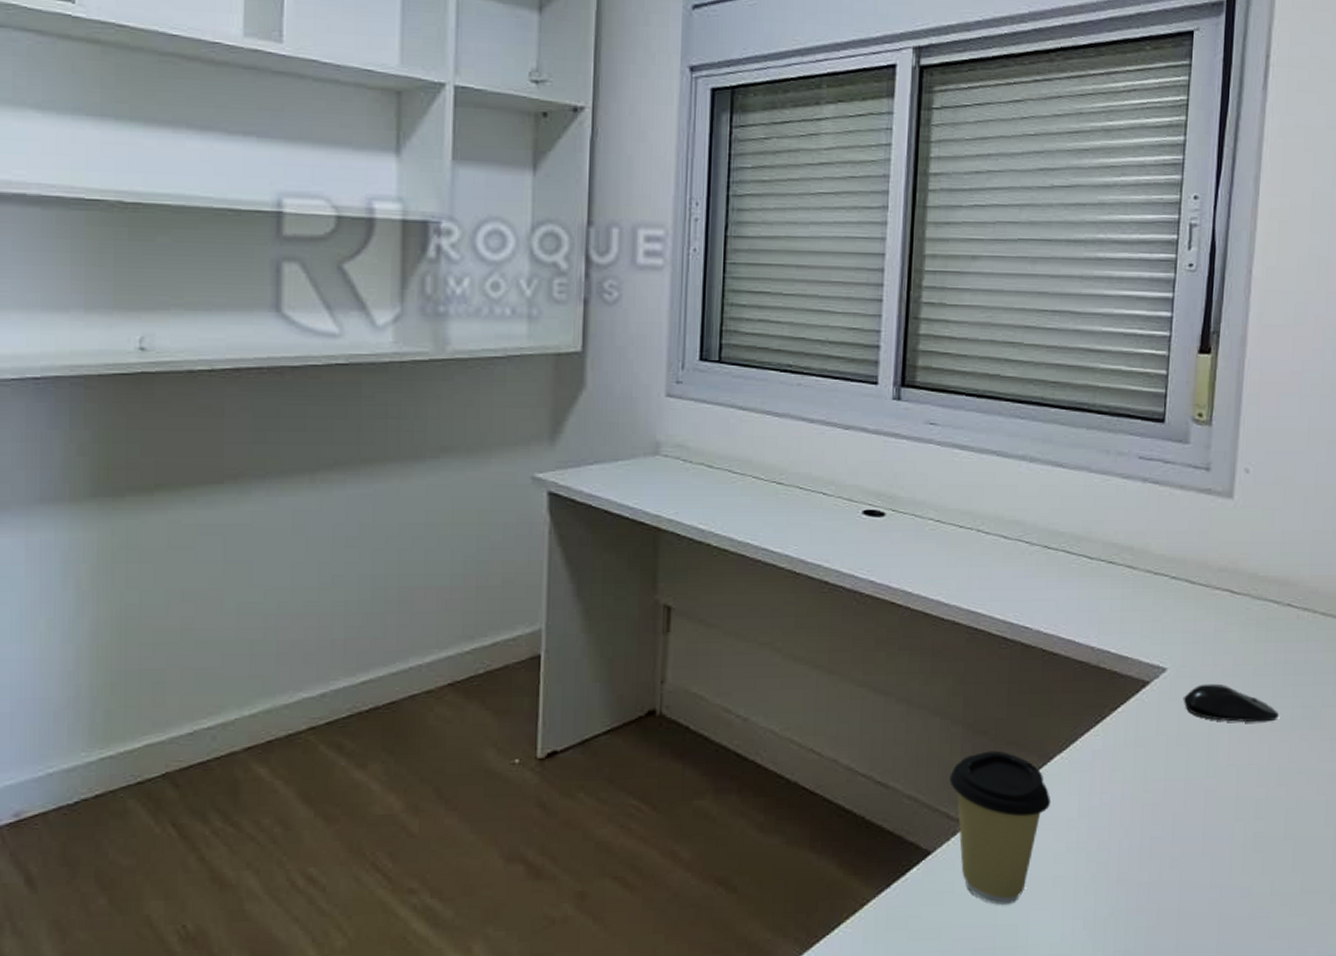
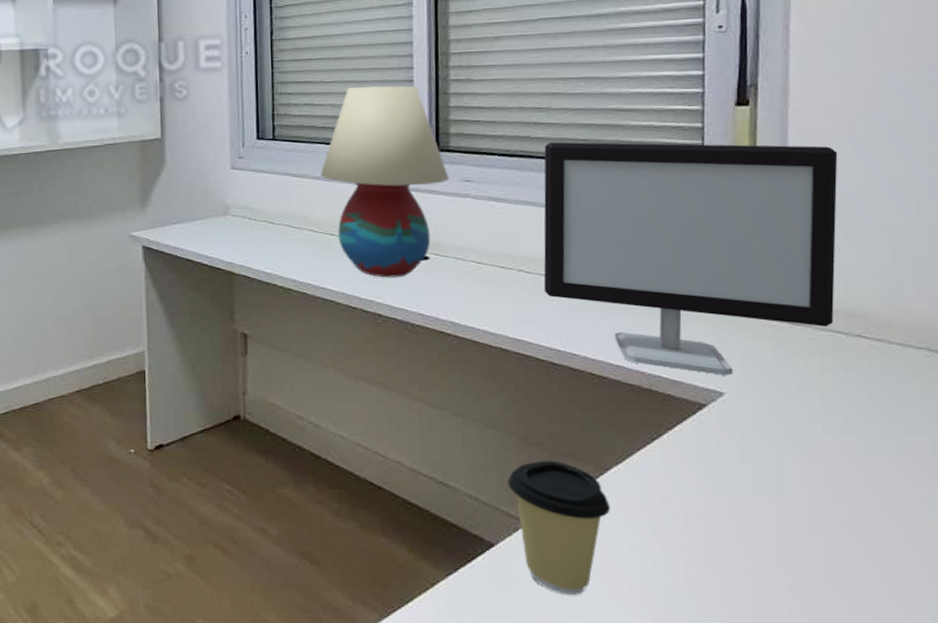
table lamp: none [771,304,913,537] -> present [320,85,449,278]
computer monitor: none [1002,382,1285,649] -> present [543,141,838,375]
computer mouse: present [1183,683,1279,723] -> none [744,408,855,446]

